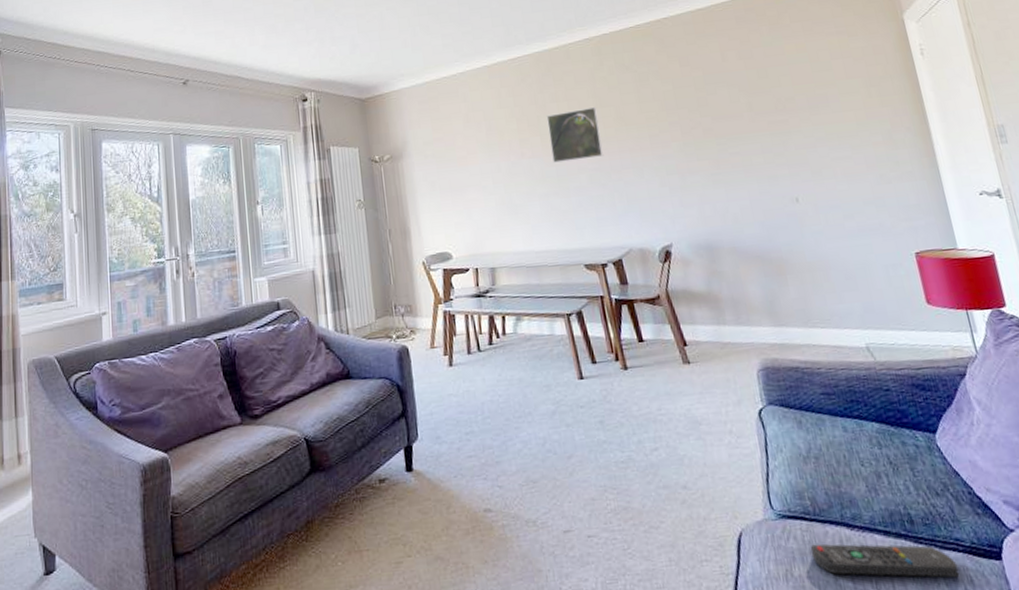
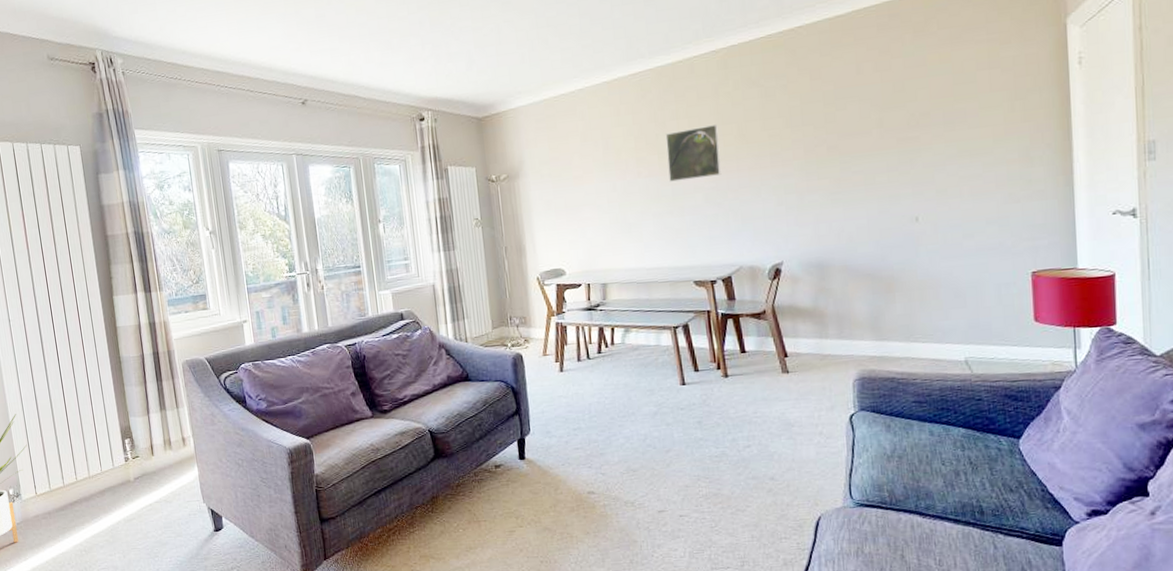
remote control: present [810,544,960,578] -> none [882,528,1019,559]

